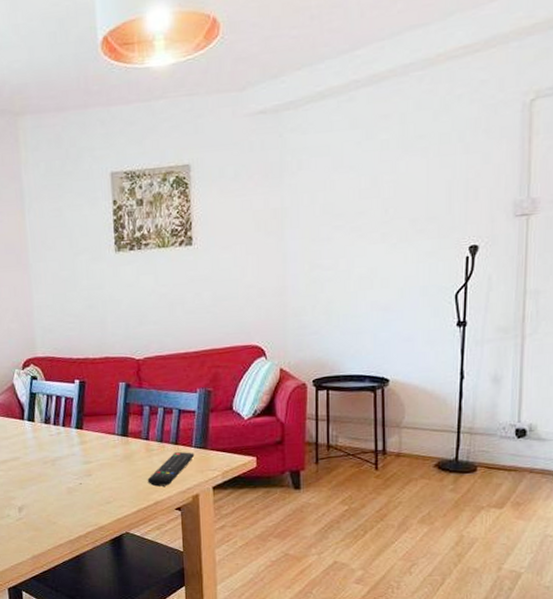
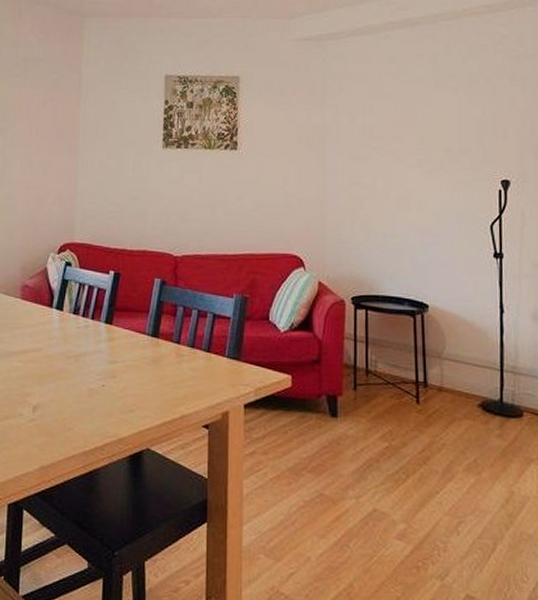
remote control: present [147,452,195,487] -> none [175,361,227,398]

